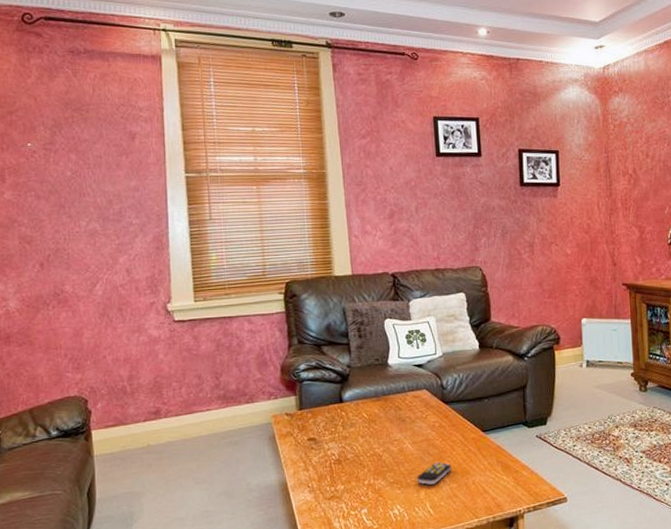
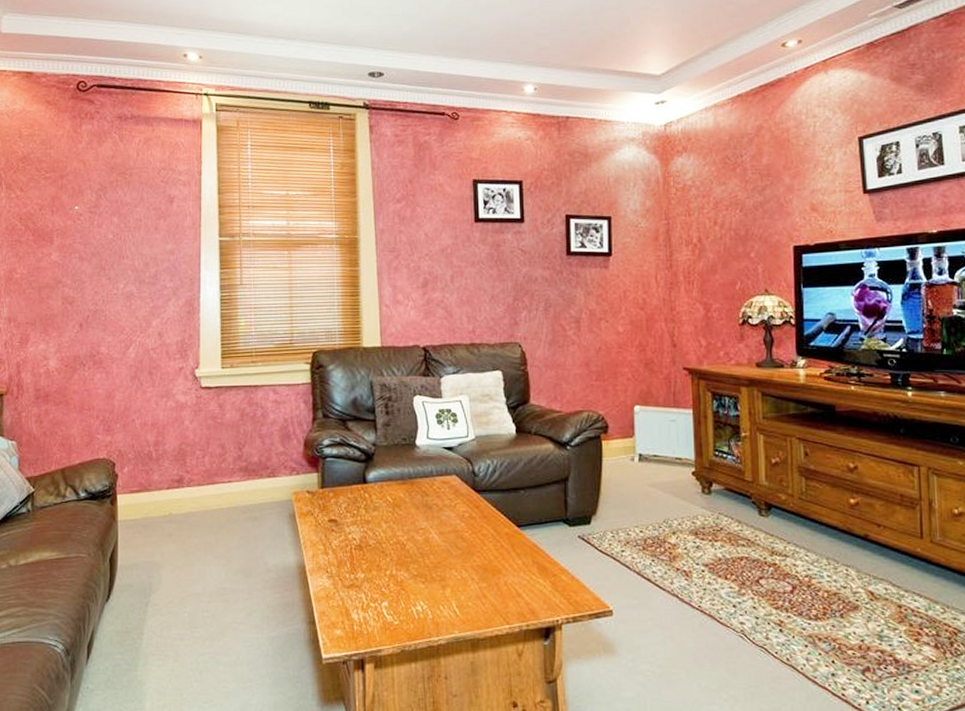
remote control: present [417,462,451,485] -> none [443,557,481,581]

